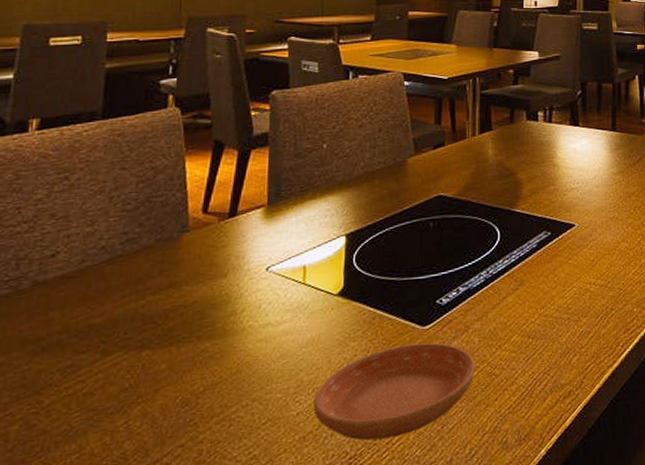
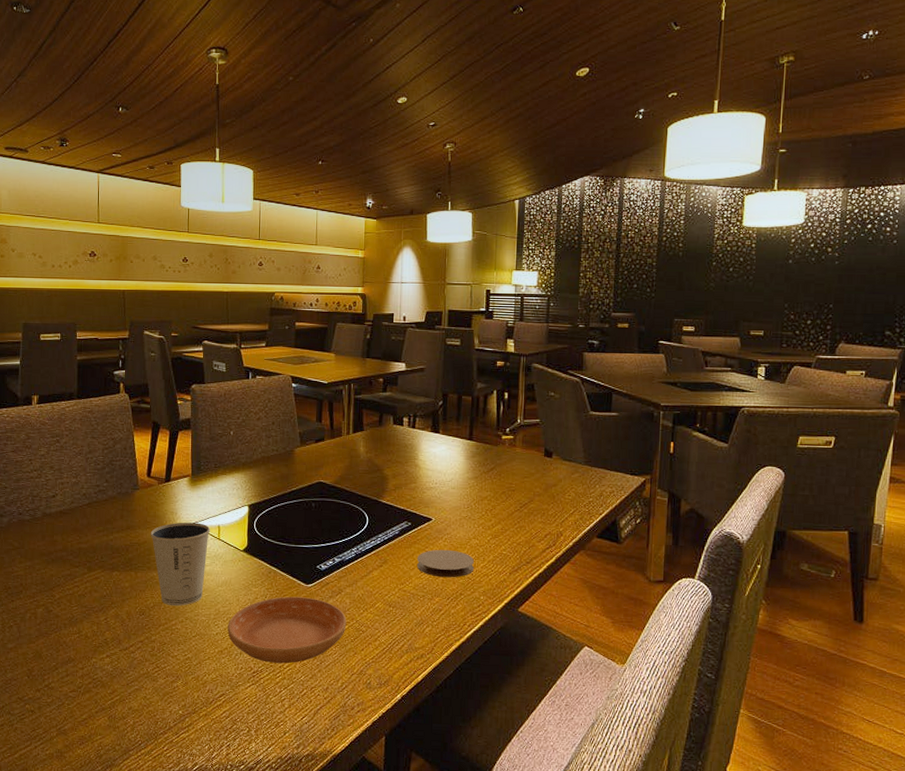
dixie cup: none [203,266,292,387] -> present [150,522,211,607]
coaster: none [559,258,625,293] -> present [416,549,475,578]

